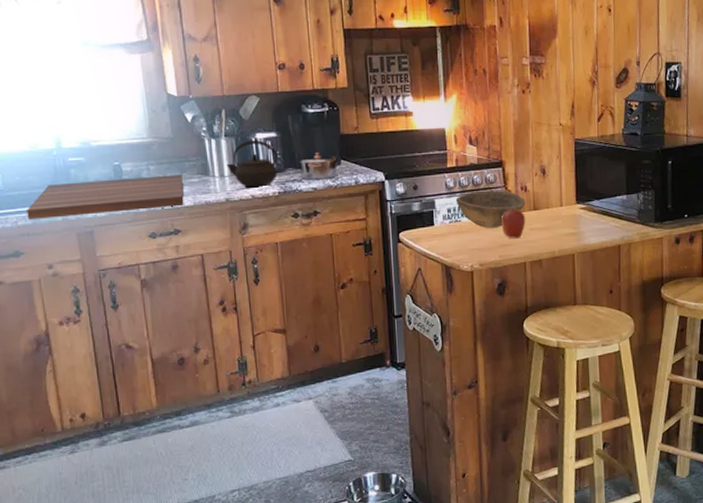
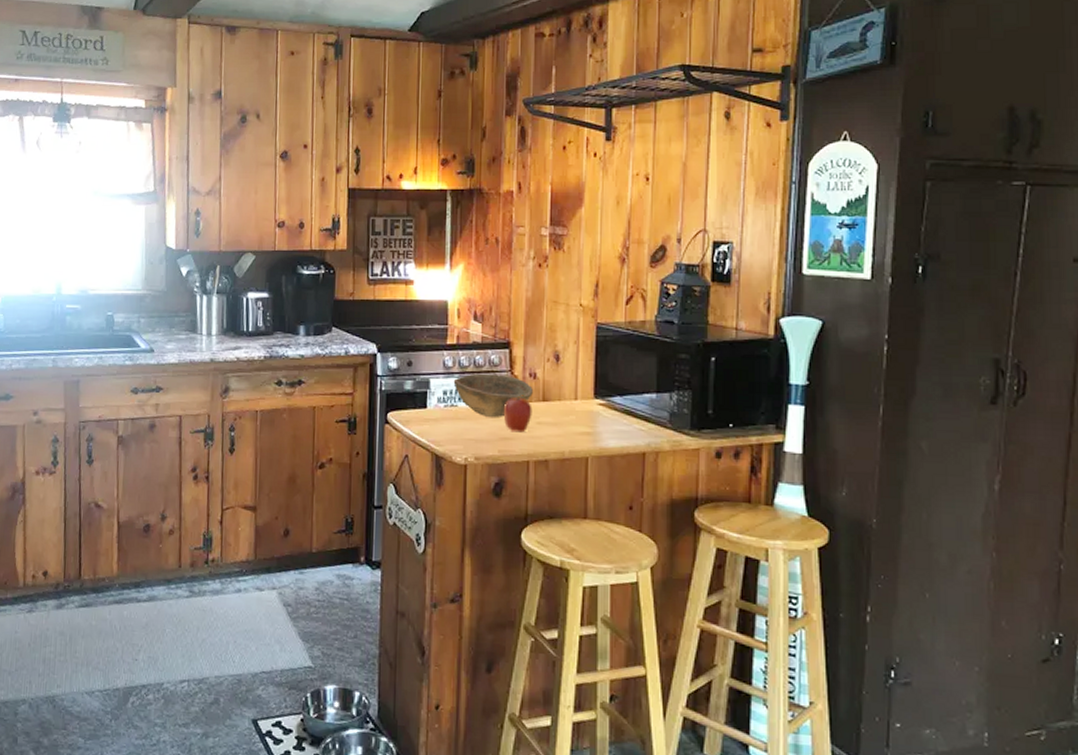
cutting board: present [27,174,184,221] -> none [21,329,171,364]
kettle: present [226,140,278,188] -> none [215,299,267,350]
cooking pot: present [299,151,338,181] -> none [288,316,329,348]

